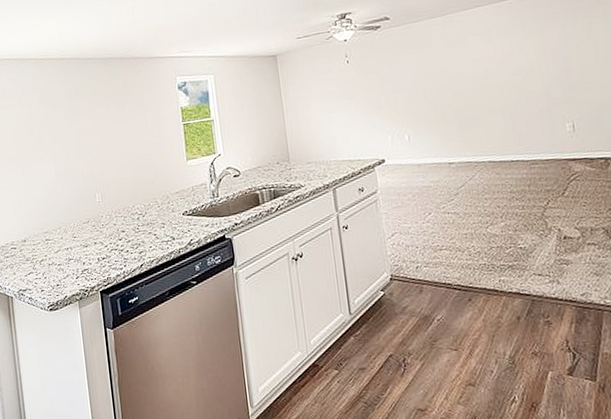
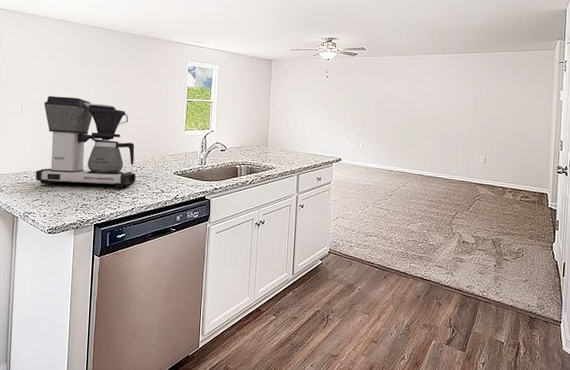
coffee maker: none [19,144,139,254] -> present [35,96,135,188]

